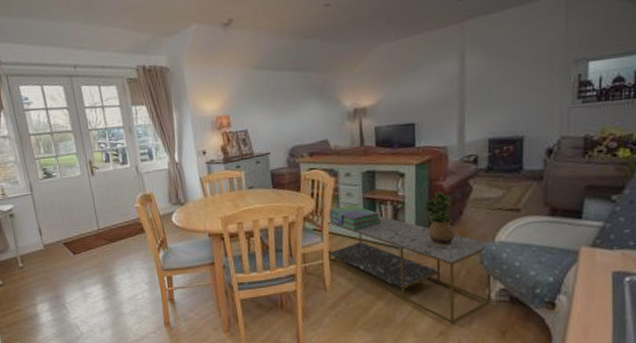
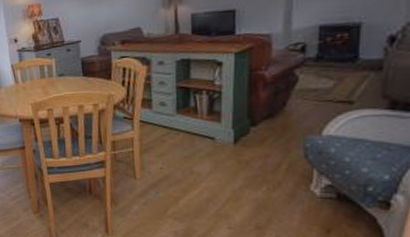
stack of books: present [327,204,382,230] -> none [138,93,196,120]
coffee table: present [327,216,492,324] -> none [137,105,317,219]
potted plant: present [423,192,455,246] -> none [242,81,276,138]

